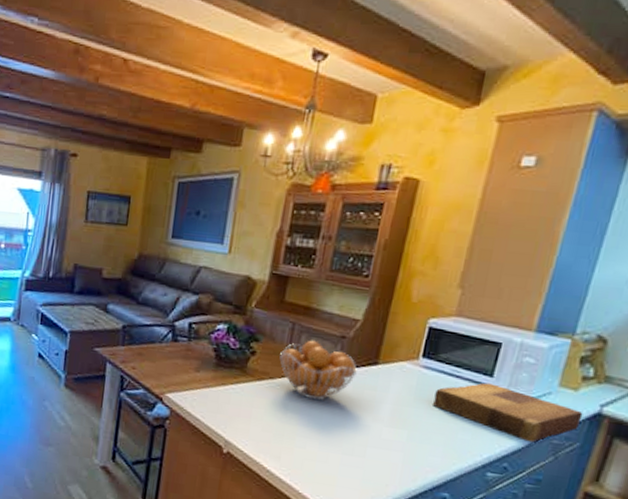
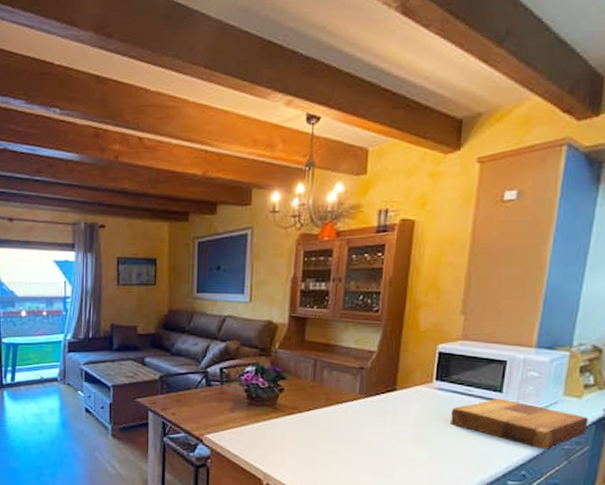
fruit basket: present [279,340,357,401] -> none [306,373,378,429]

